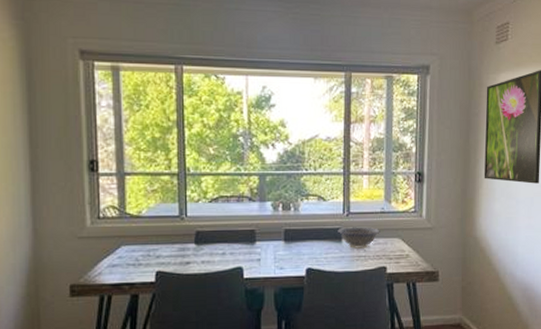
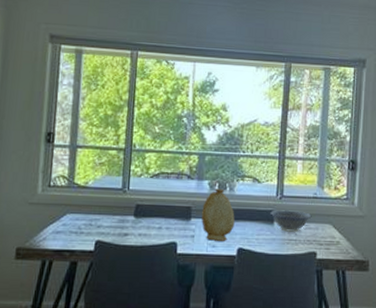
vase: none [267,209,302,263] -> present [202,188,235,241]

